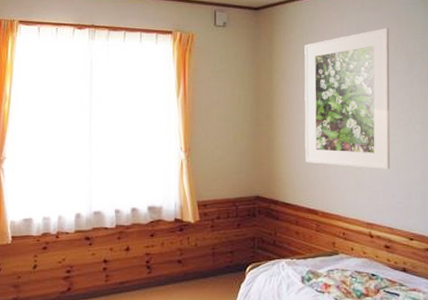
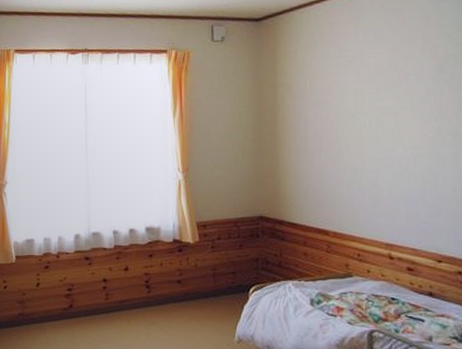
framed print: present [304,28,391,170] -> none [312,30,415,187]

